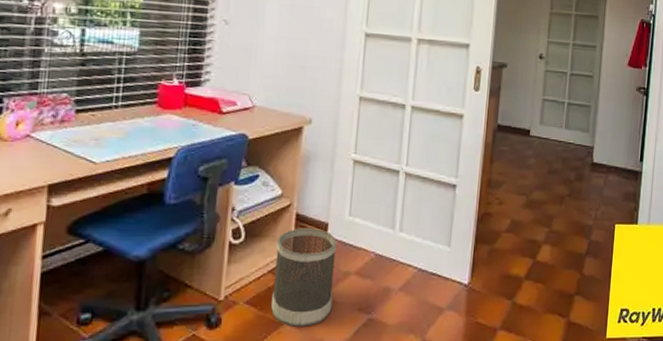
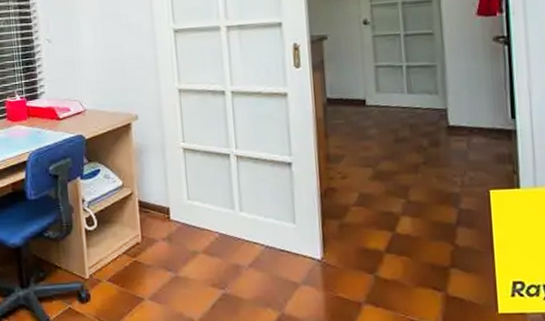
wastebasket: present [271,228,338,327] -> none [125,213,186,301]

